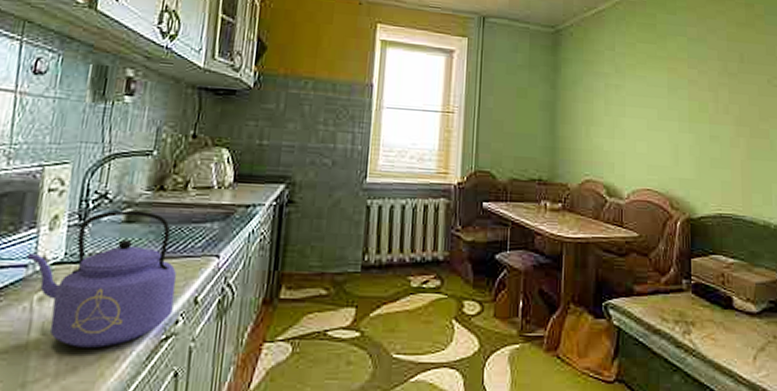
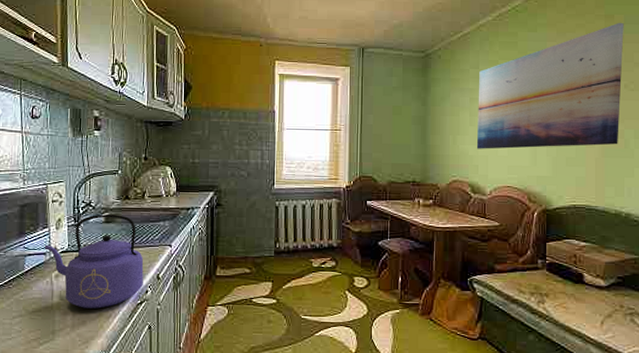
wall art: none [612,12,765,146] -> present [476,22,624,149]

